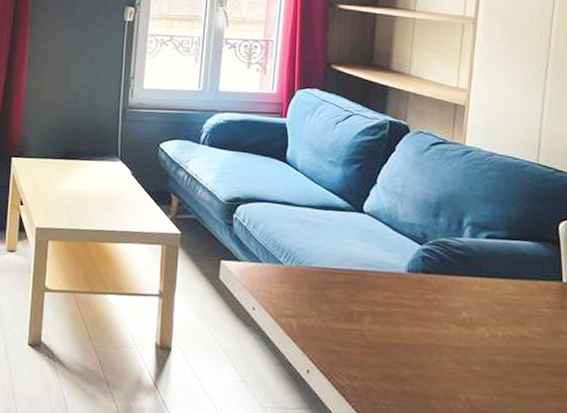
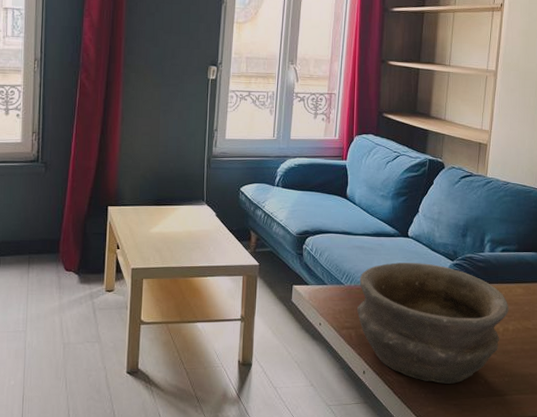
bowl: none [300,242,497,397] -> present [357,262,509,384]

